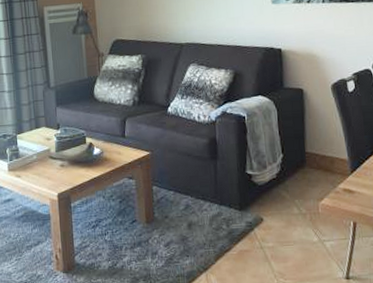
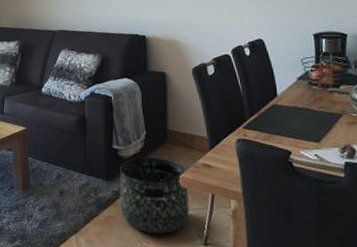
basket: none [254,182,330,269] -> present [119,157,190,234]

